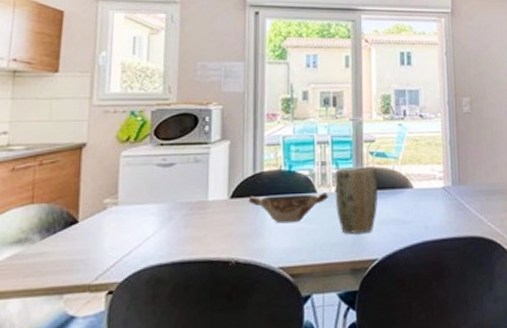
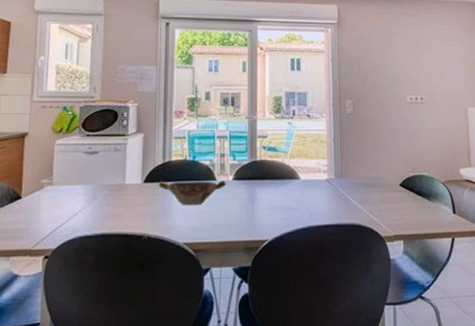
plant pot: present [335,167,378,234] -> none [232,160,268,217]

